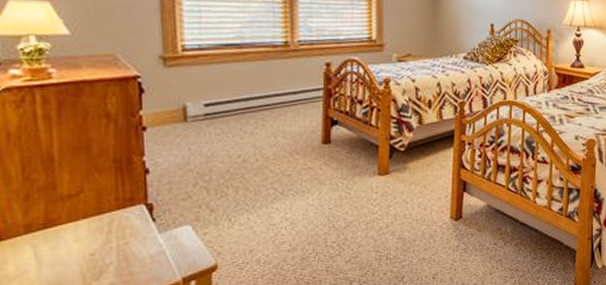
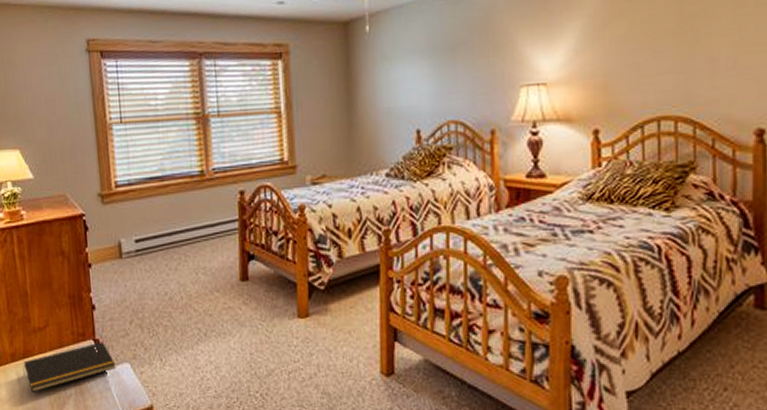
notepad: none [42,206,174,264] -> present [23,342,116,392]

